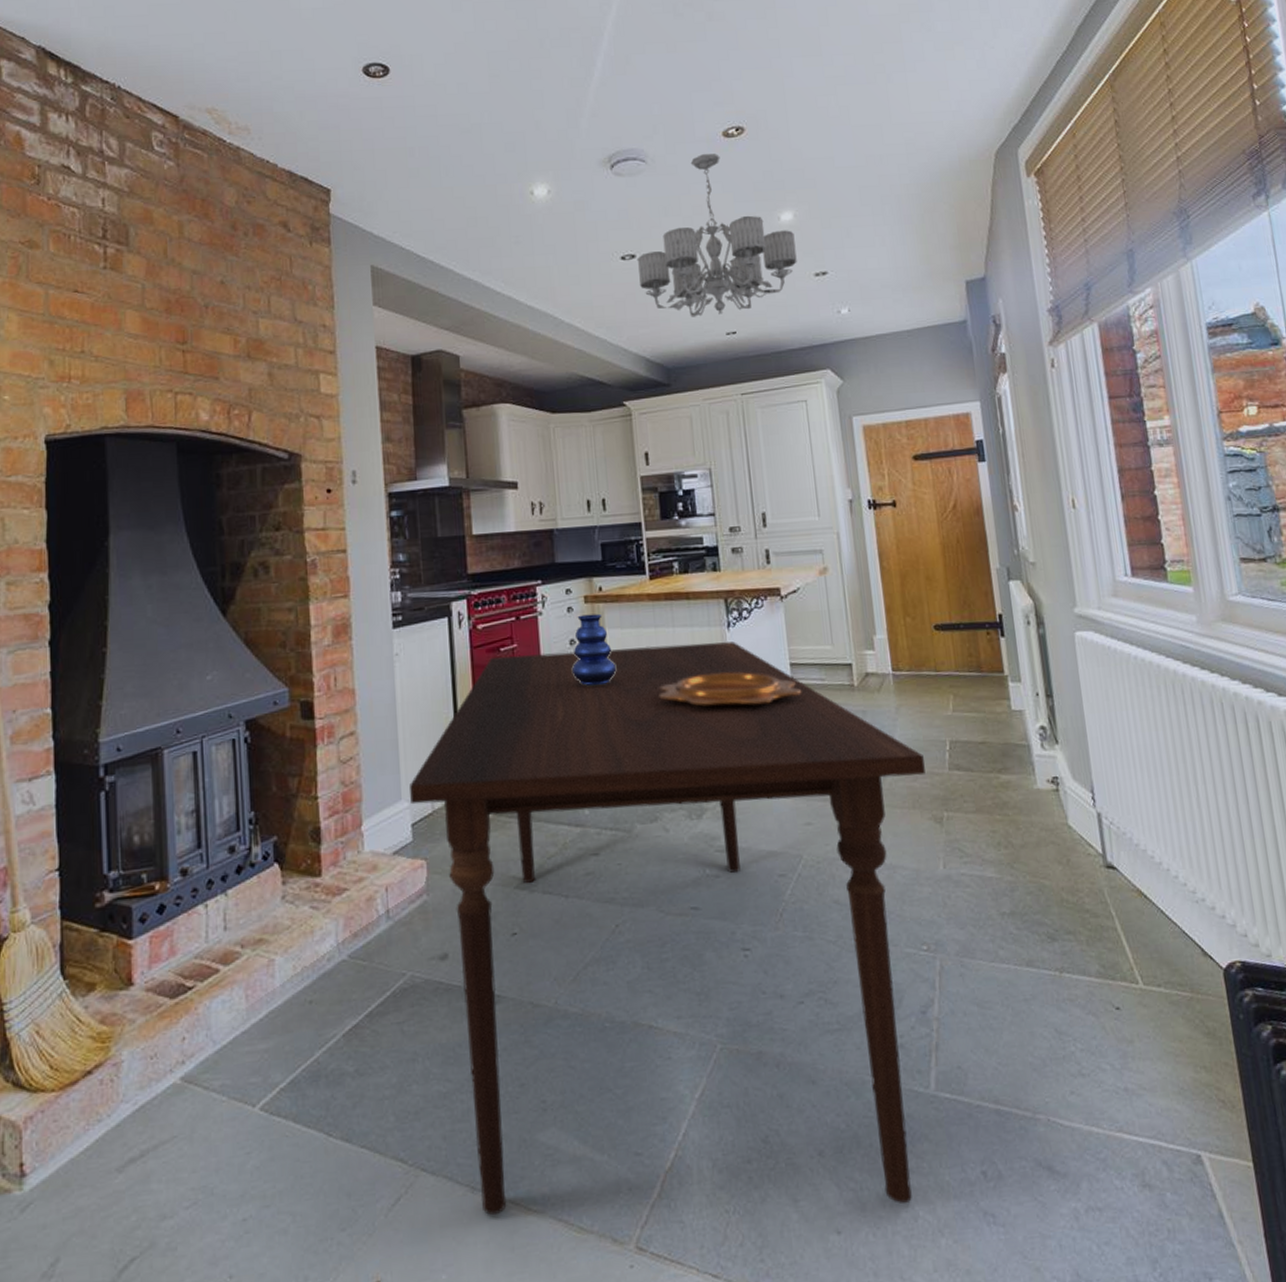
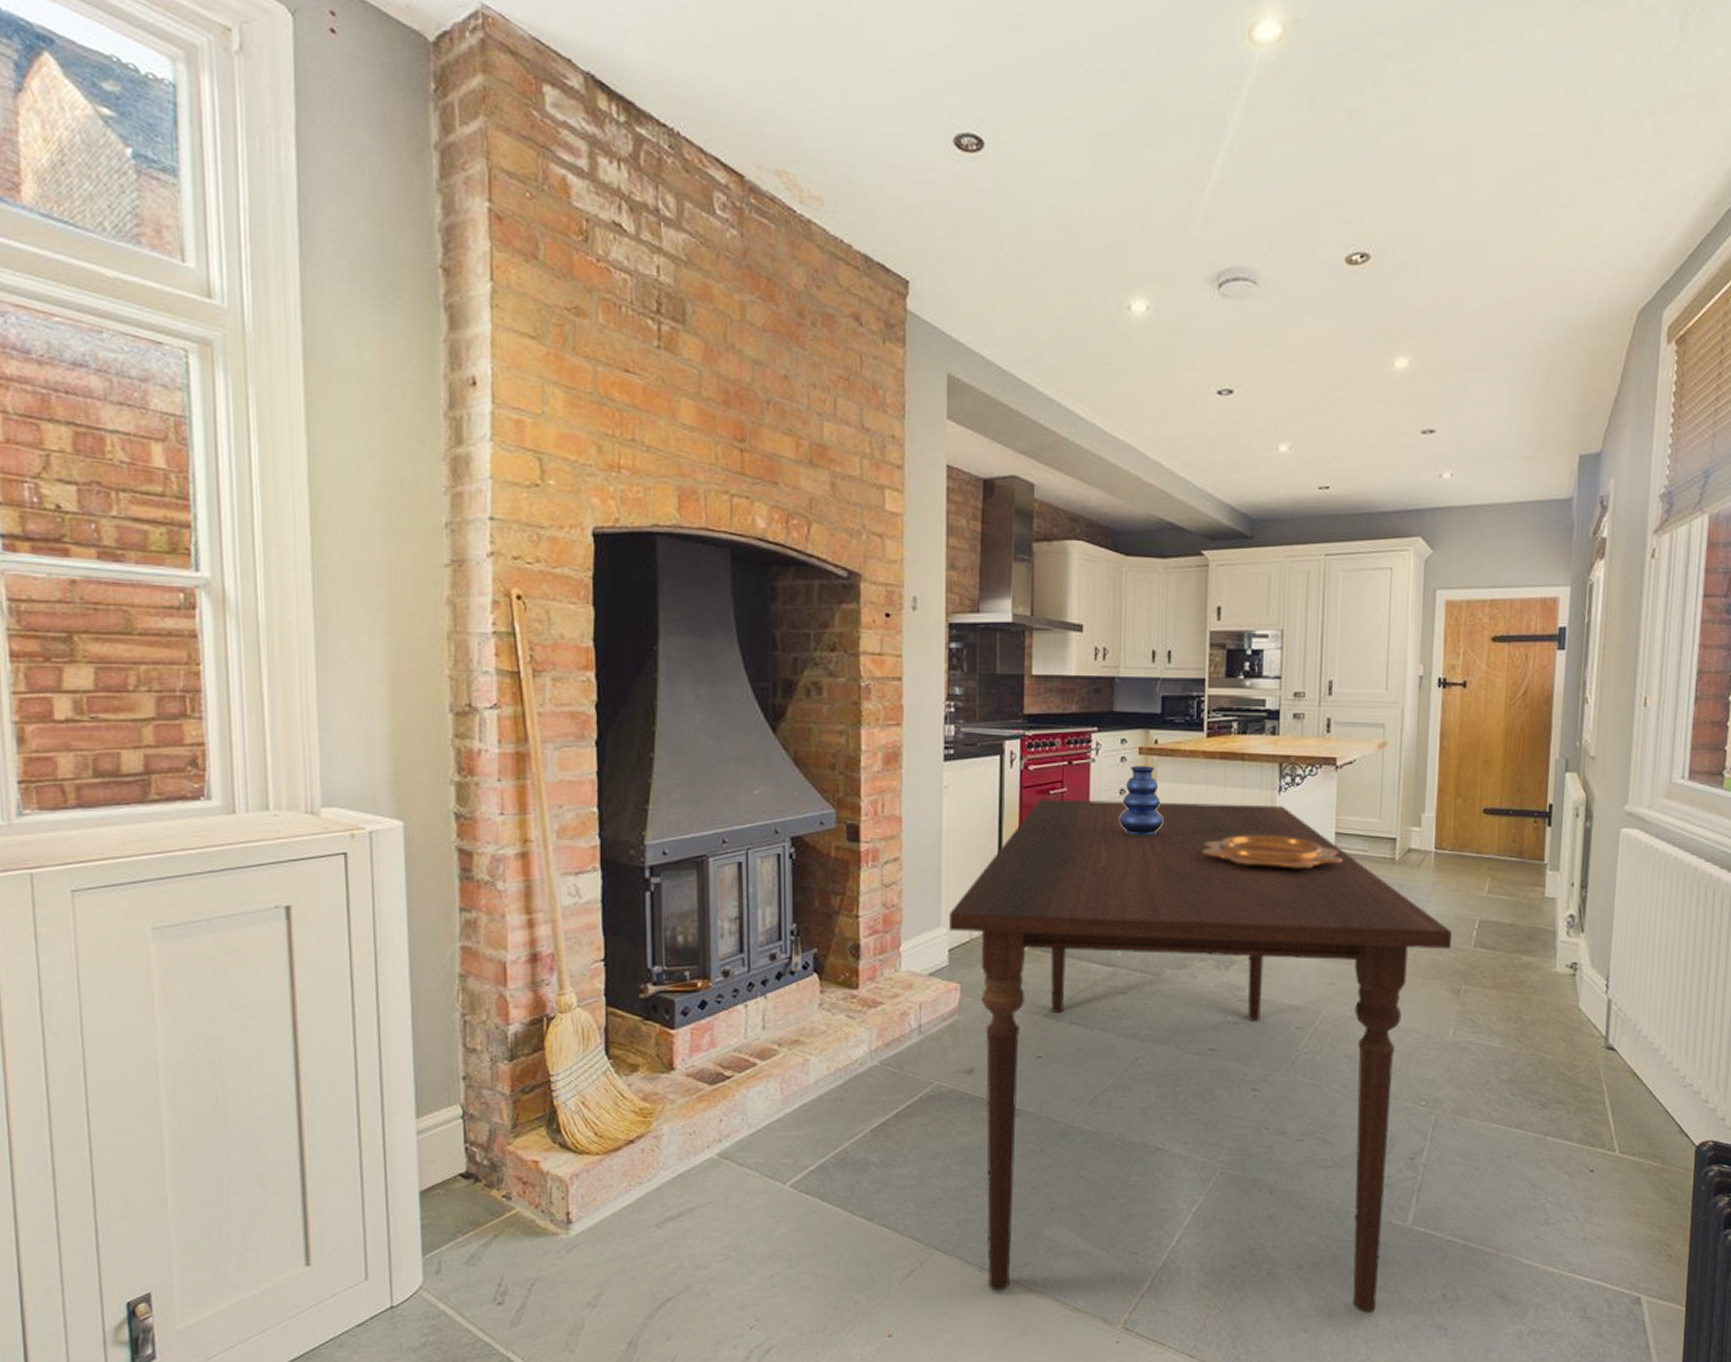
chandelier: present [636,154,797,317] -> none [1233,281,1406,466]

